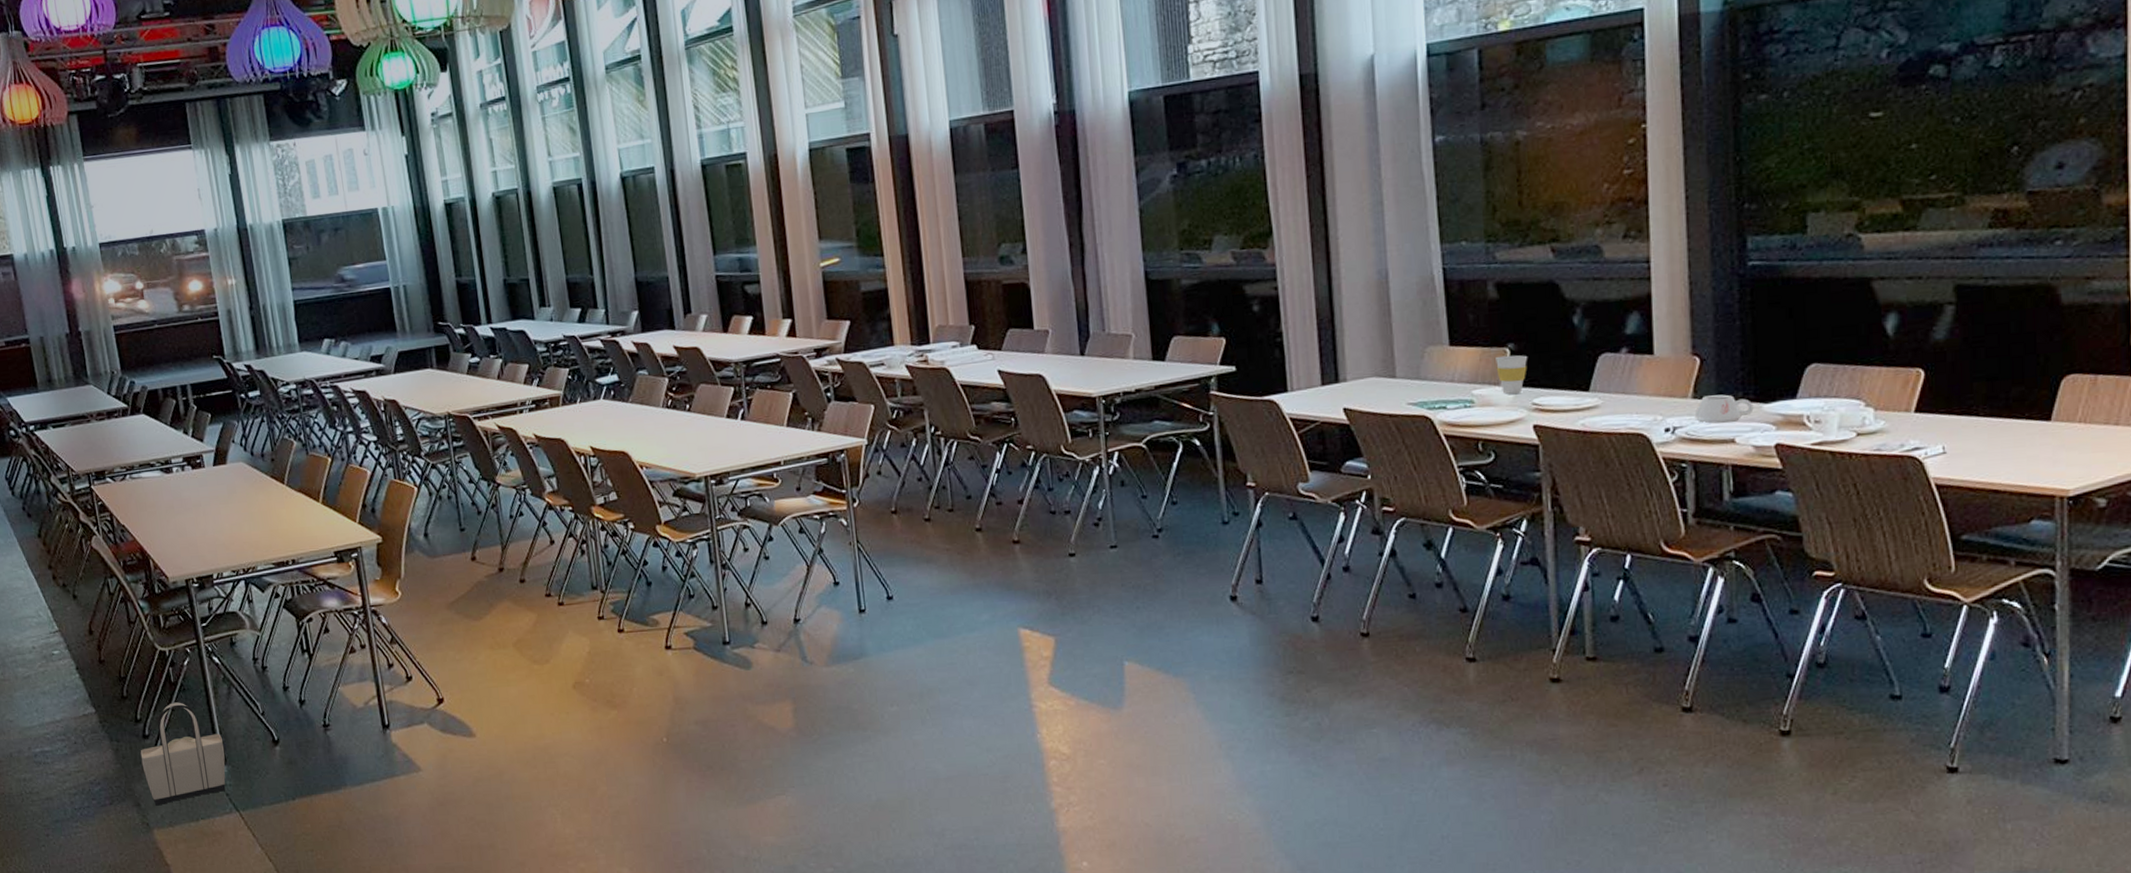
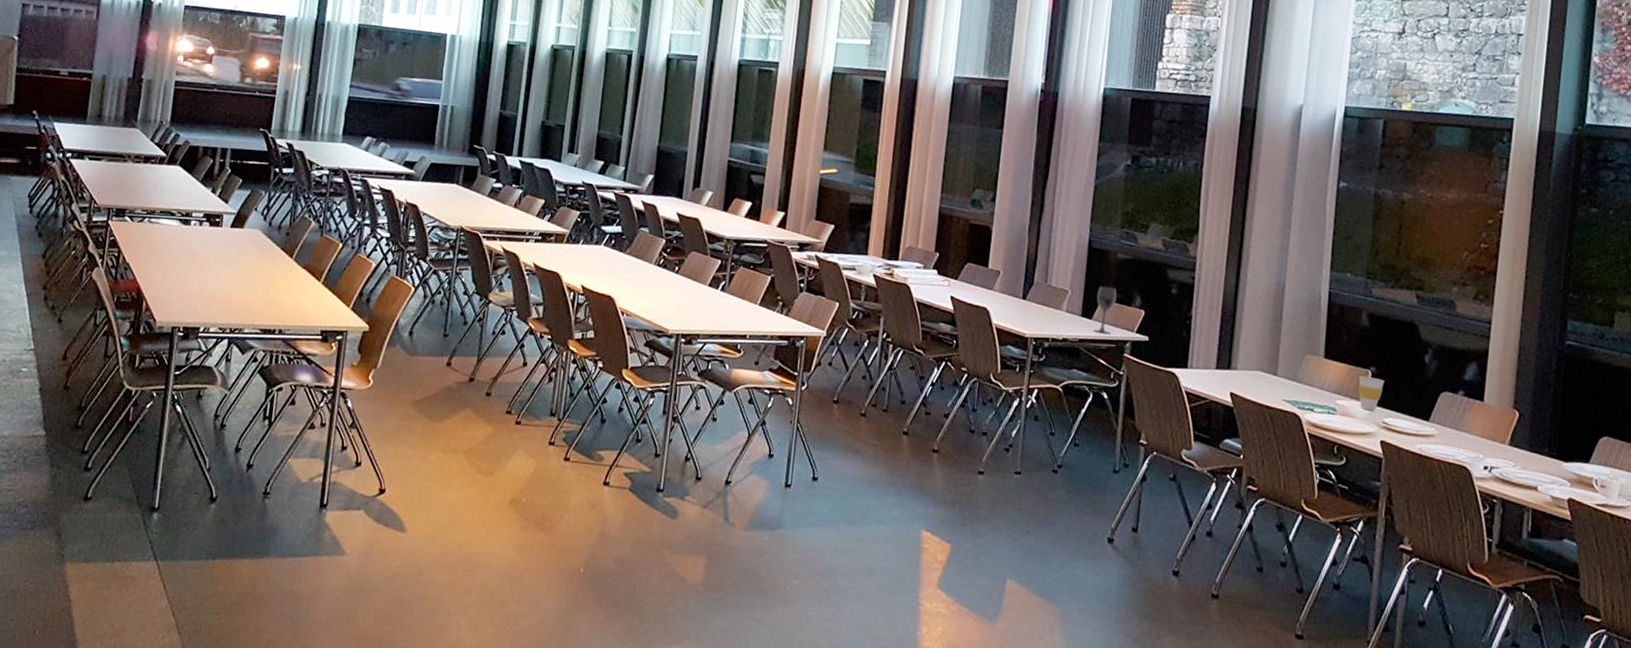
shopping bag: present [140,702,226,806] -> none [74,441,162,540]
wine glass: none [1166,319,1190,374] -> present [1093,285,1117,334]
cup: present [1694,394,1754,424] -> none [1508,445,1556,473]

